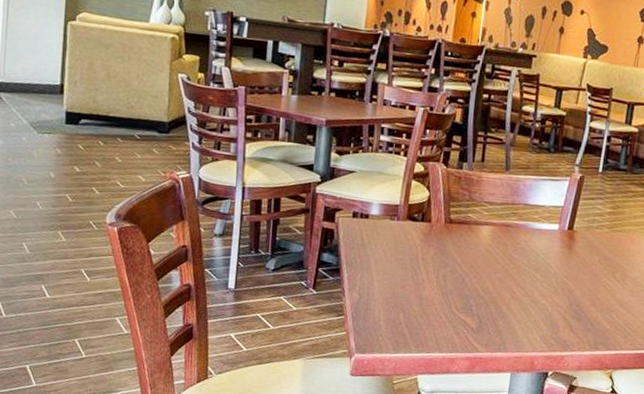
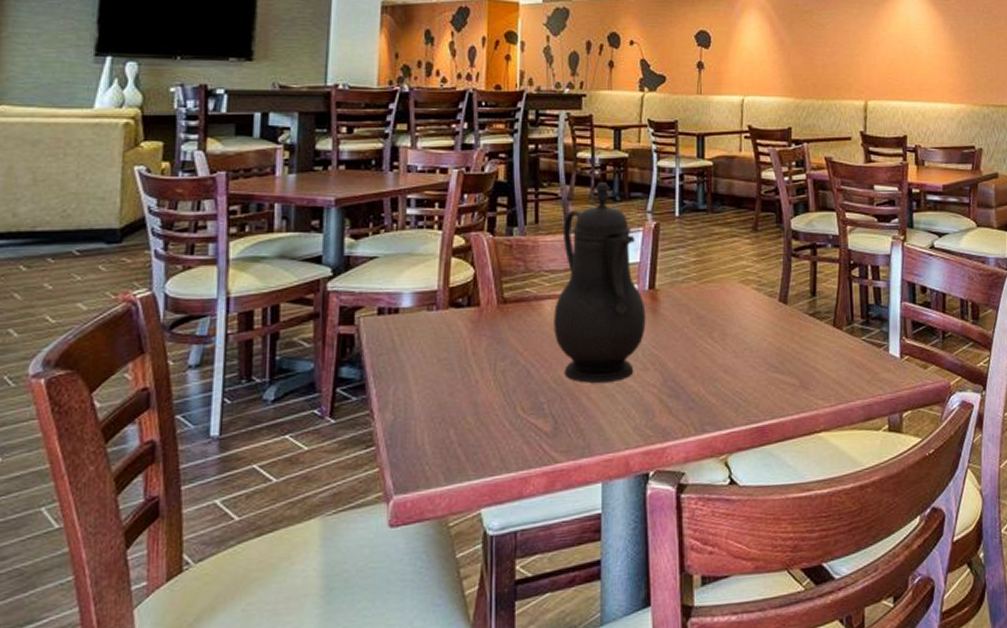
coffeepot: none [486,134,563,299] -> present [554,182,646,383]

